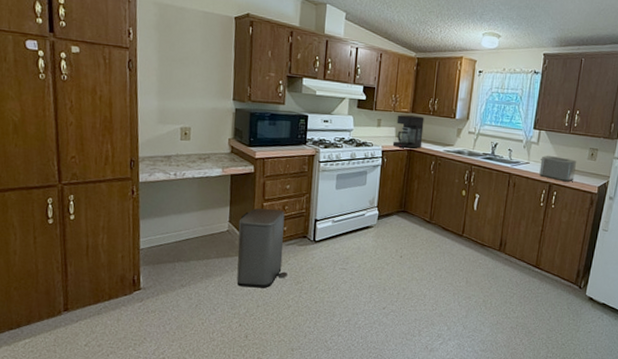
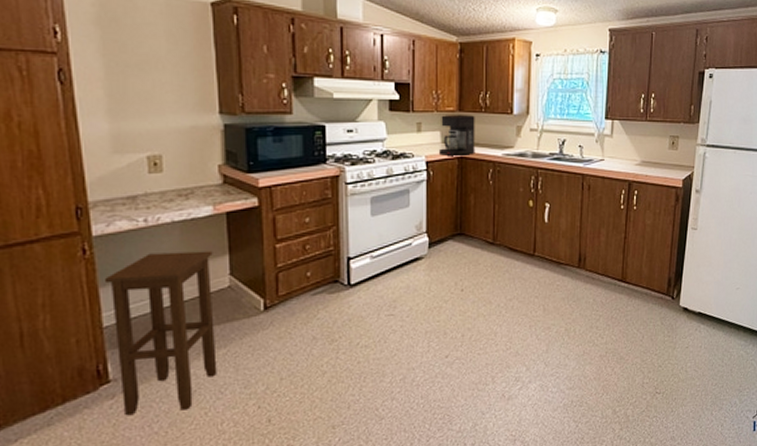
stool: none [144,199,219,319] -> present [104,251,217,416]
pedal bin: present [237,208,288,288] -> none [243,251,317,358]
toaster: present [539,155,577,183] -> none [616,148,657,179]

